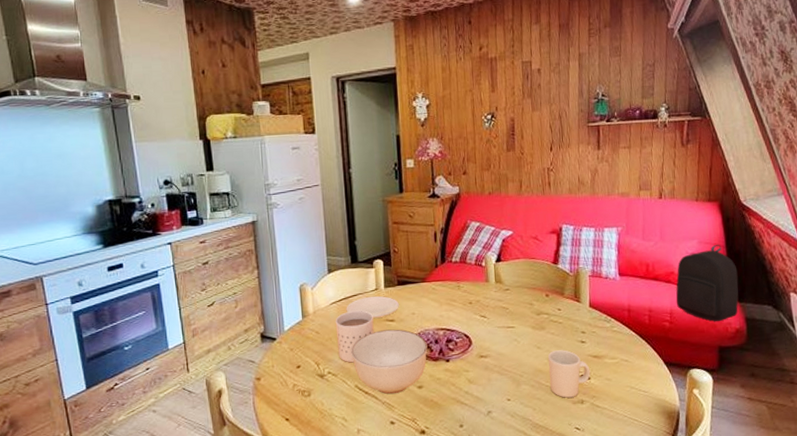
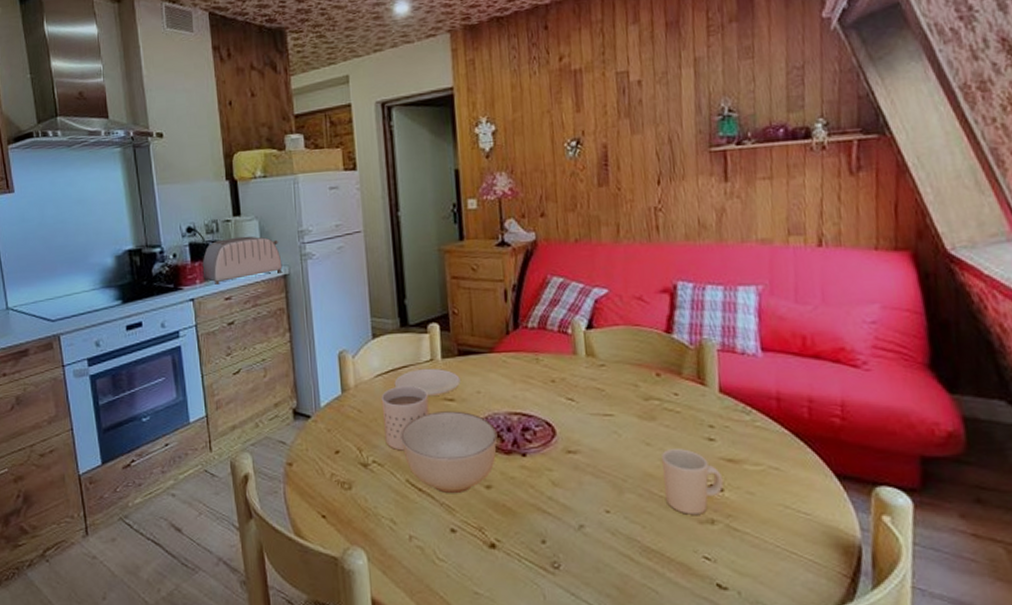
toaster: none [178,188,251,230] -> present [202,236,283,285]
backpack: present [676,244,739,322] -> none [848,310,950,421]

